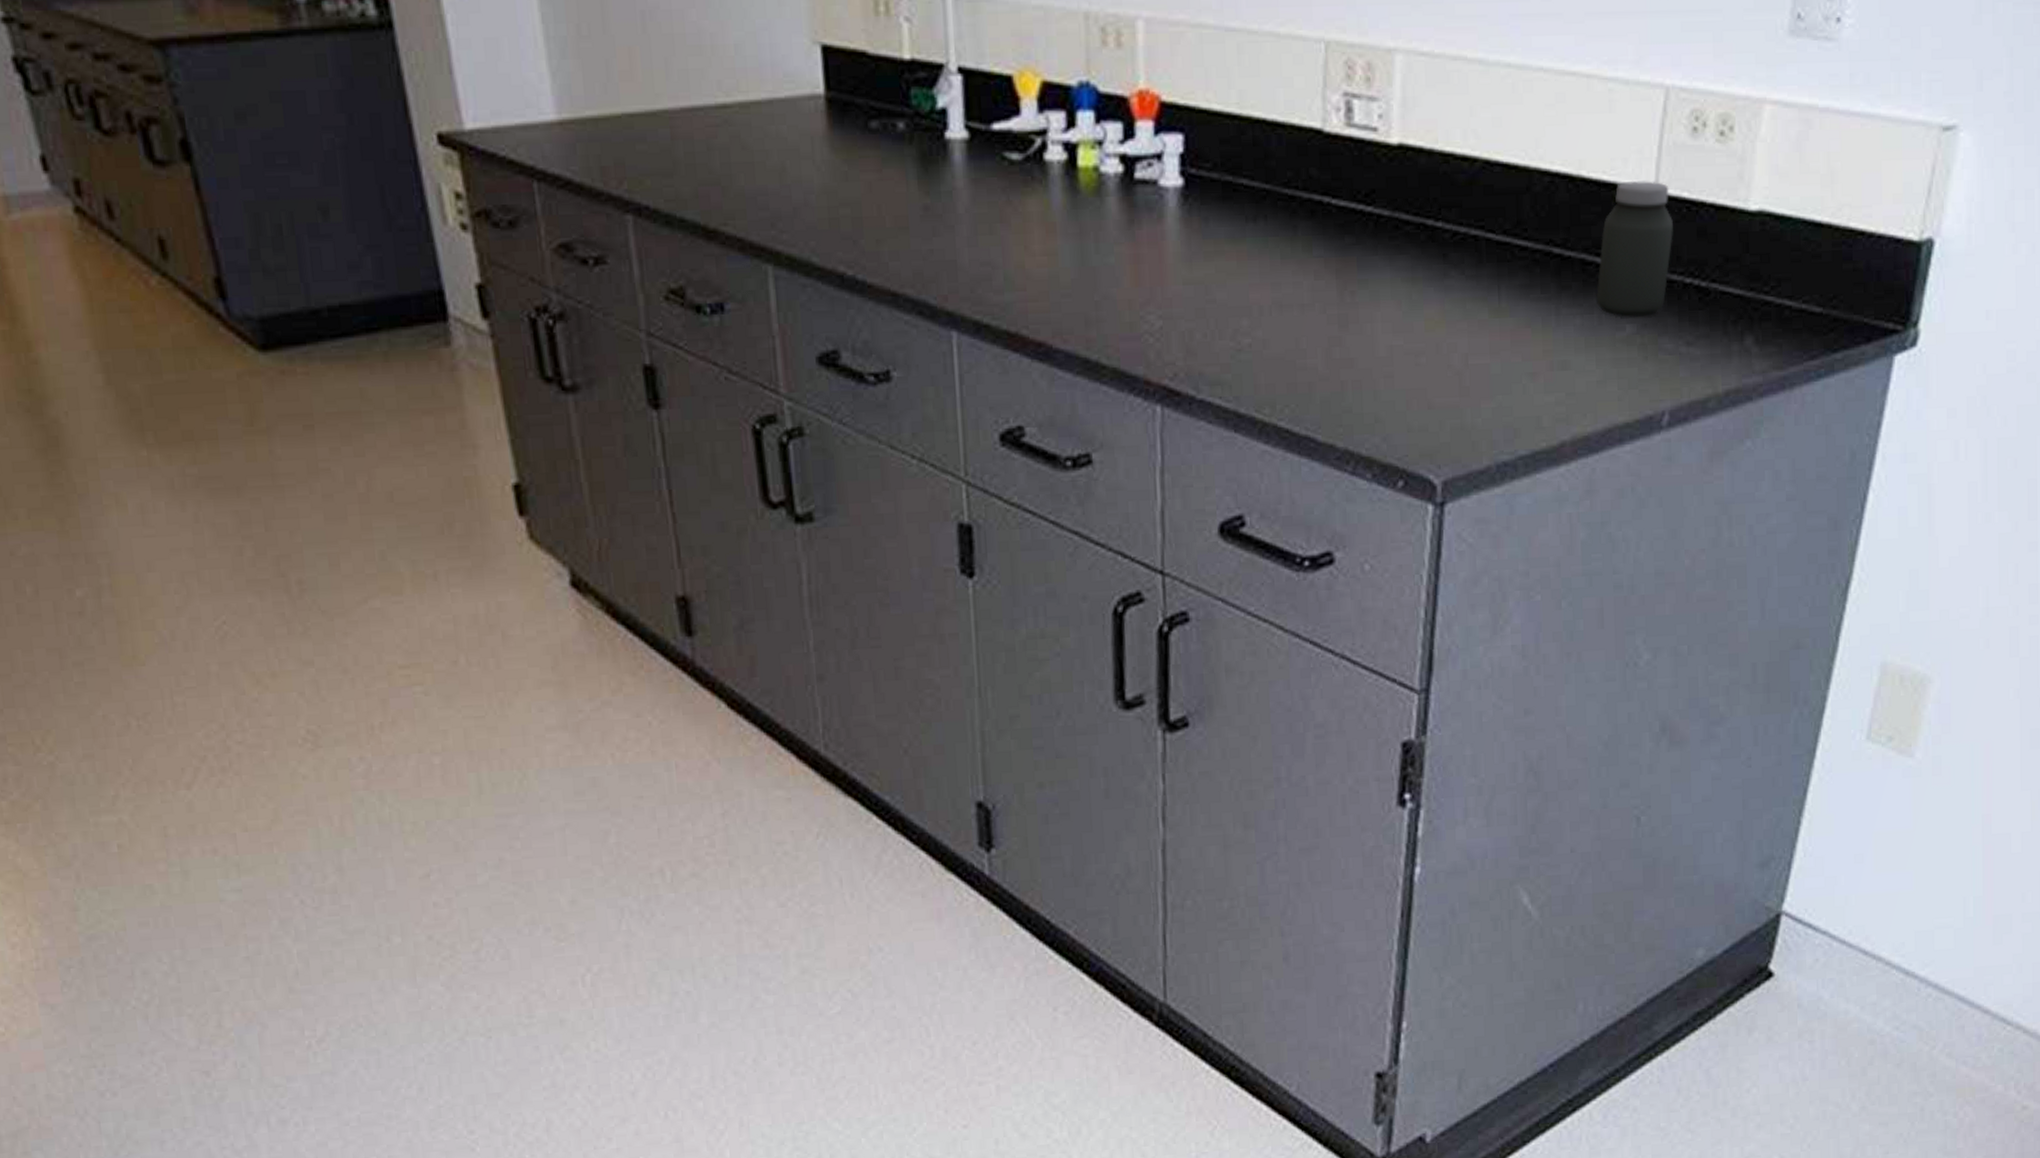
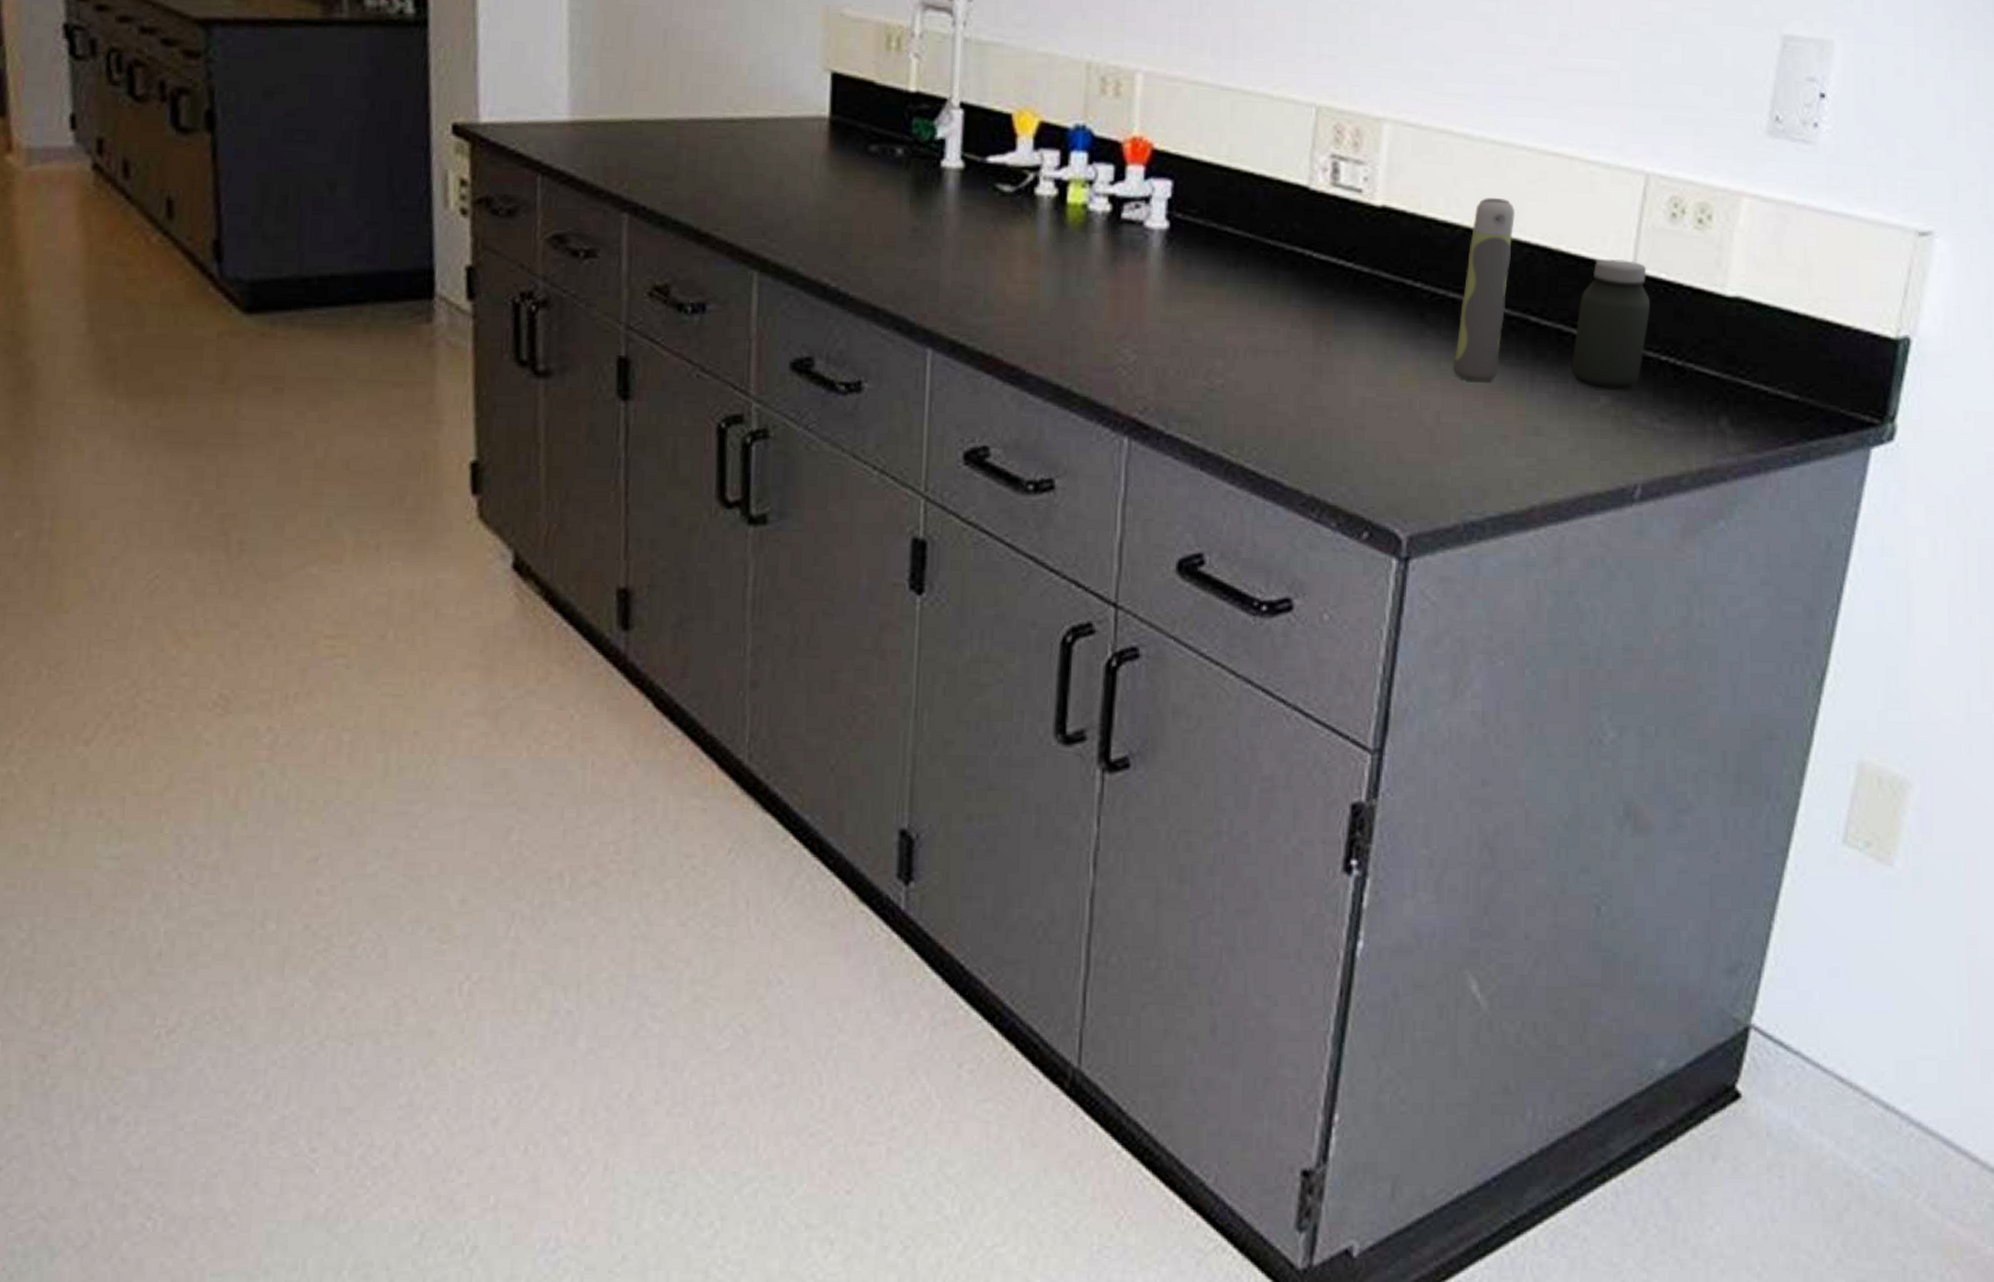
spray bottle: none [1478,126,1534,320] -> present [1453,198,1515,382]

